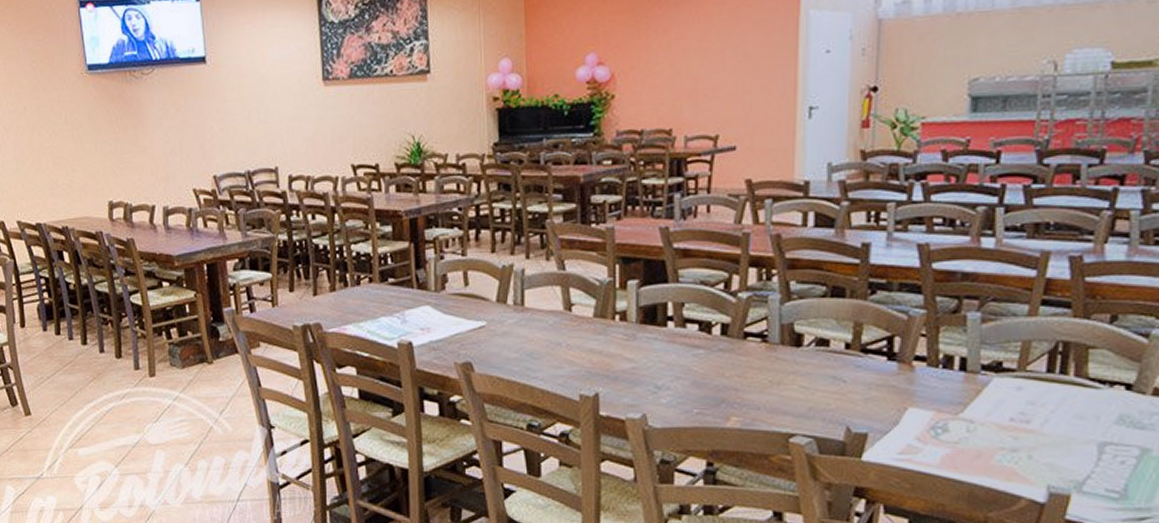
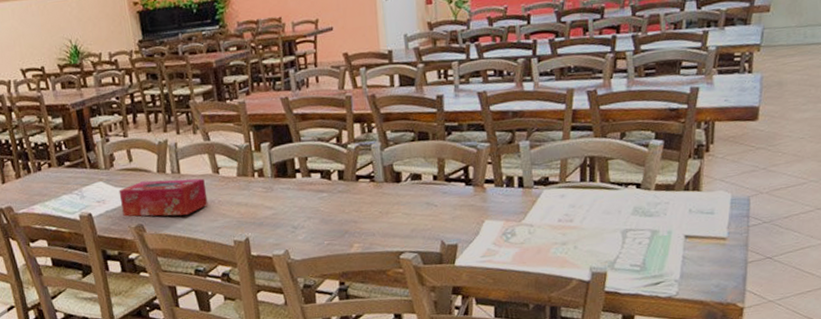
tissue box: none [448,311,554,358] -> present [118,178,208,217]

